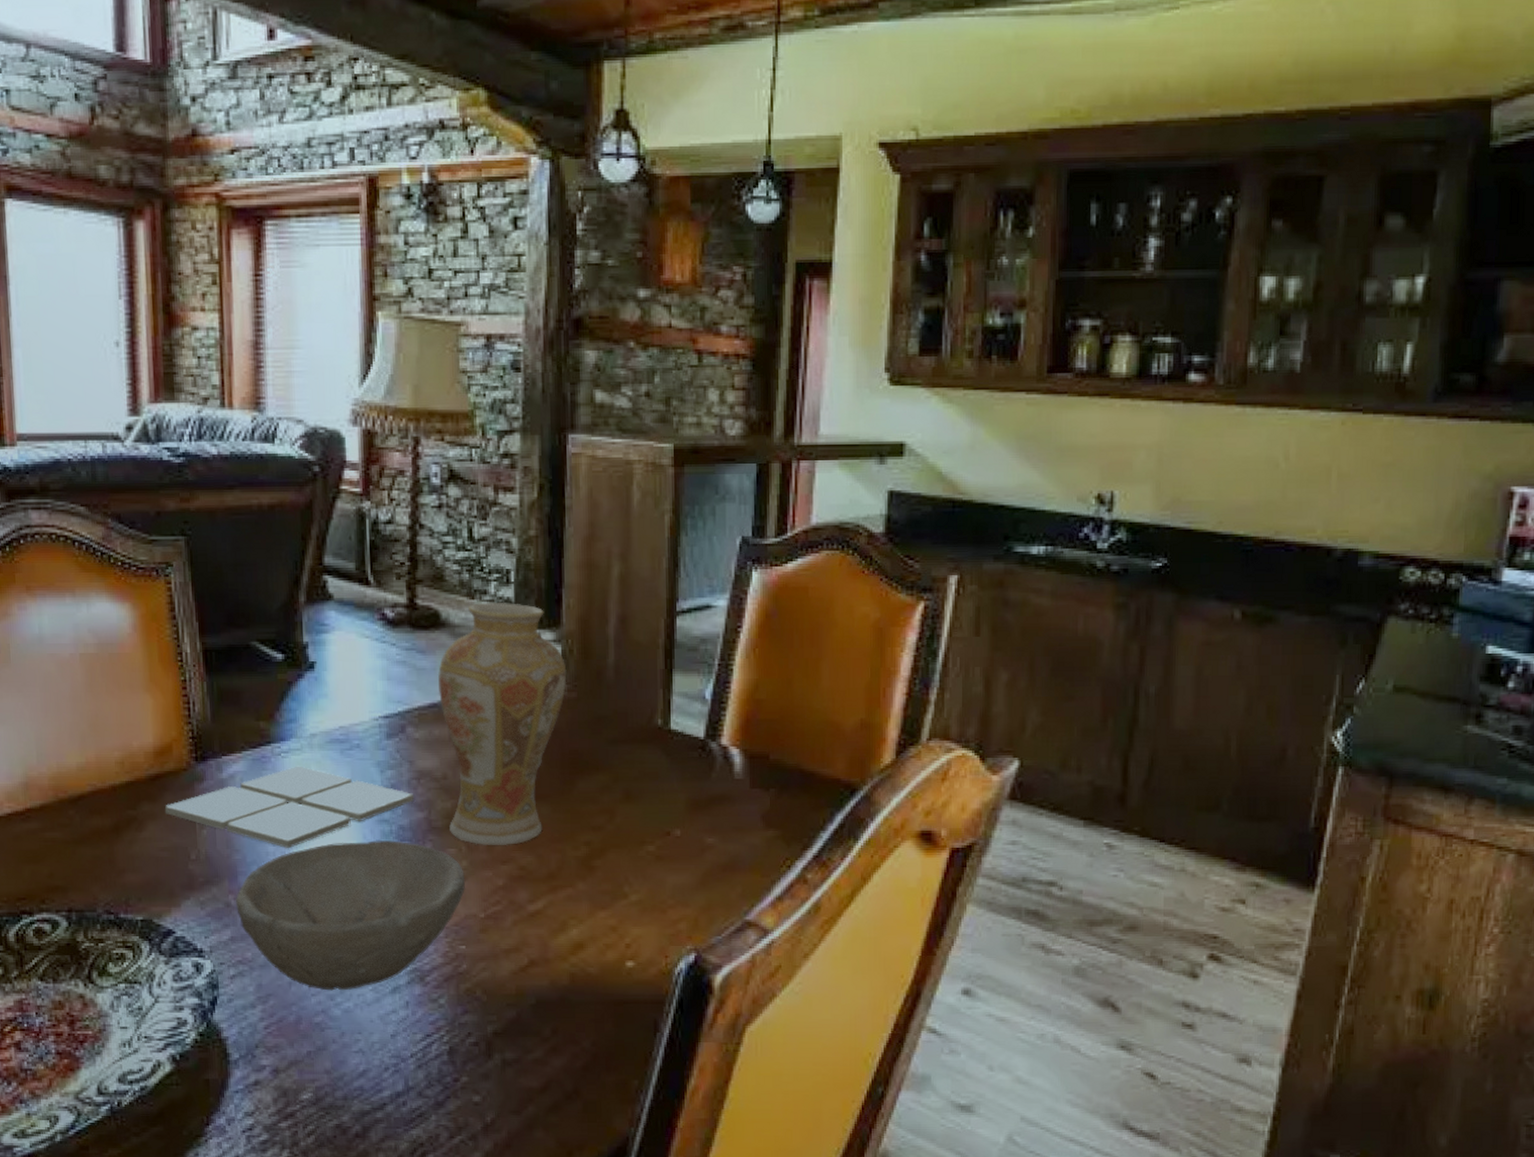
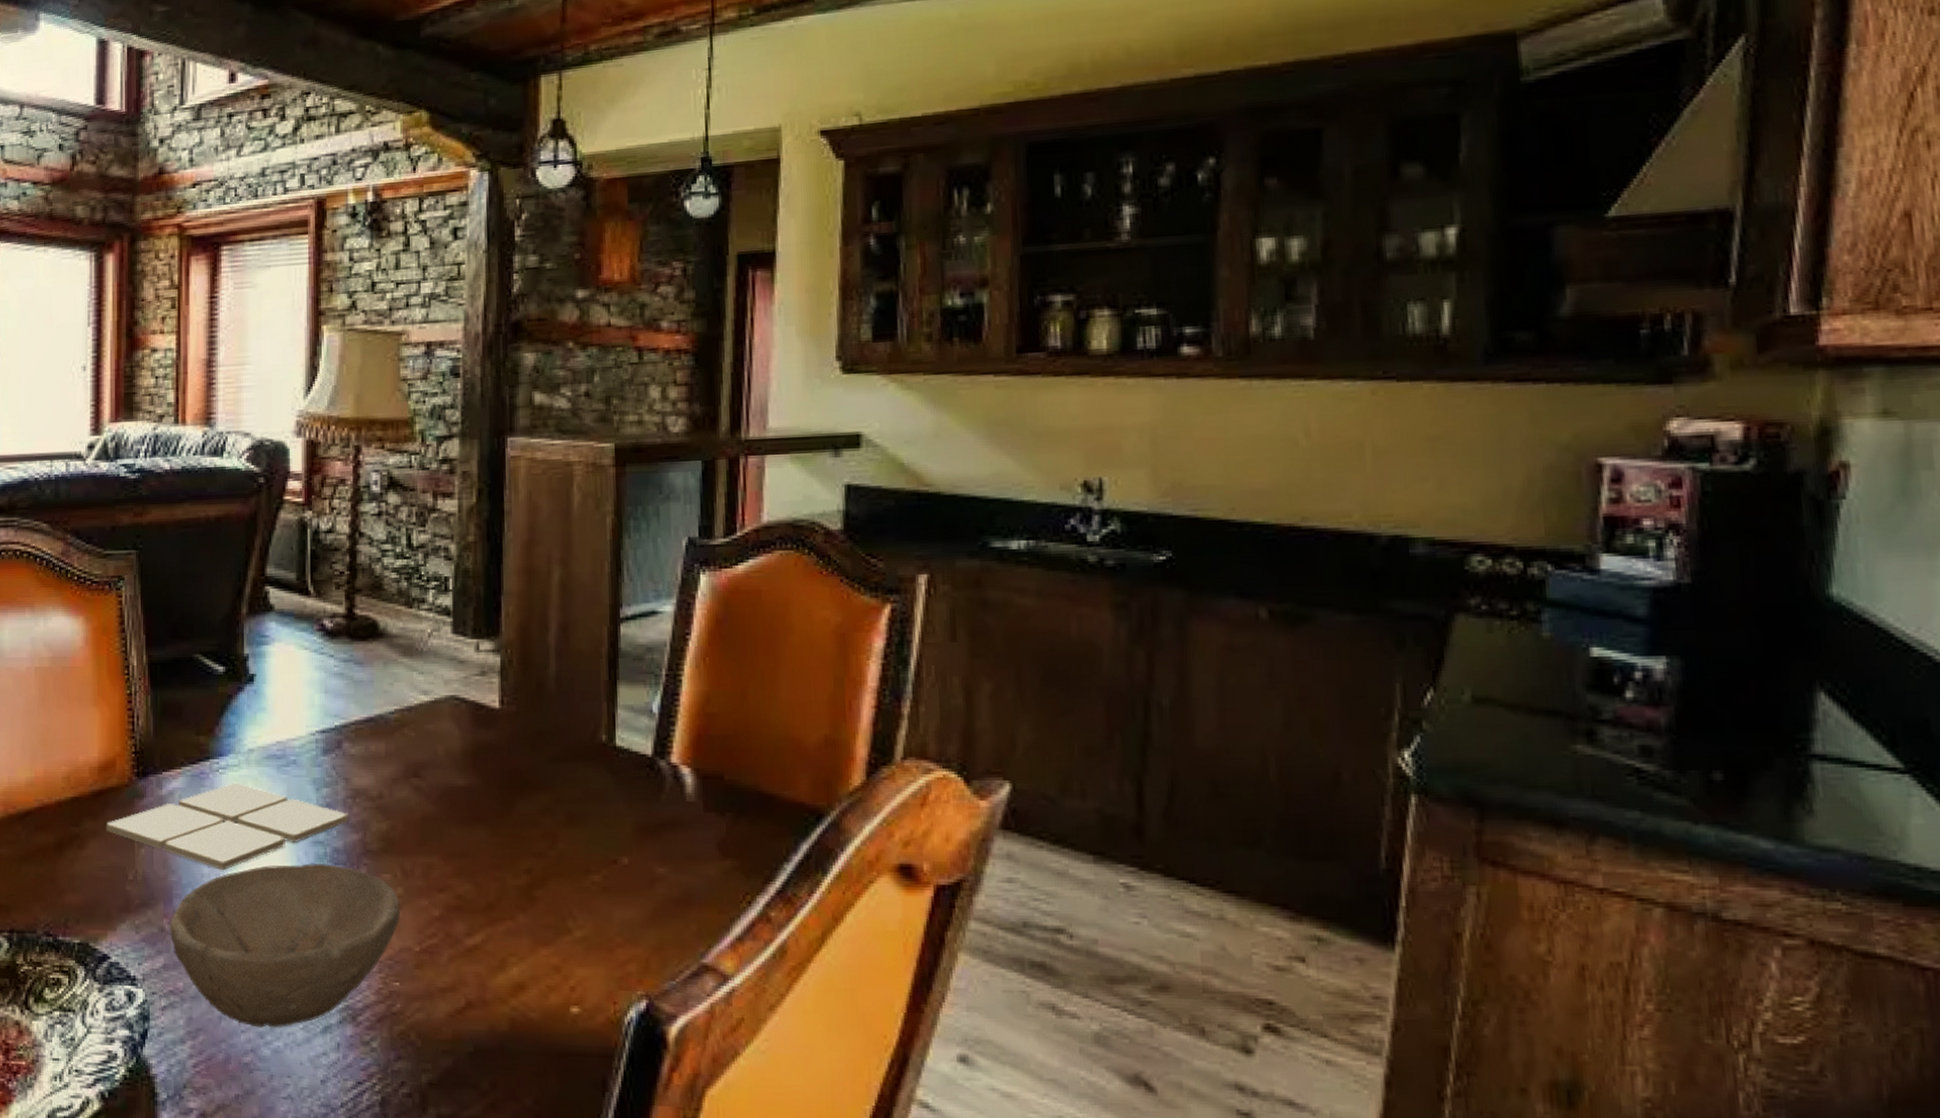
vase: present [437,602,567,845] -> none [374,610,506,871]

